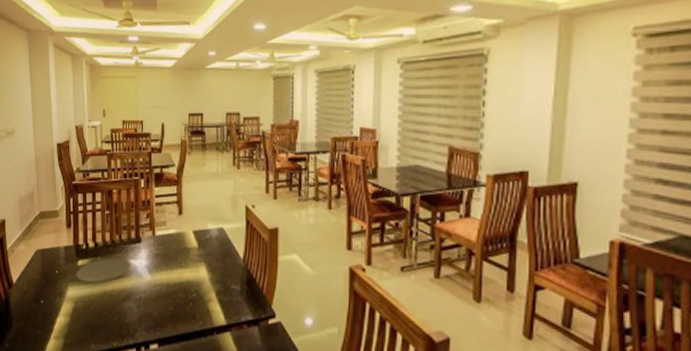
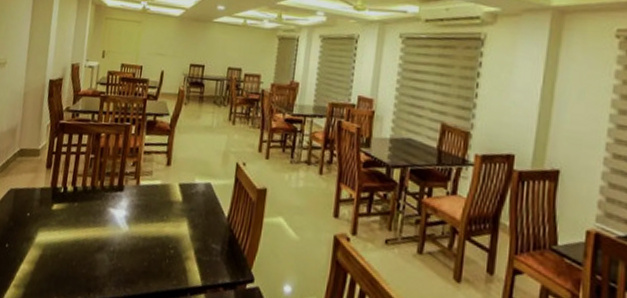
plate: present [76,258,131,284] -> none [48,204,110,231]

